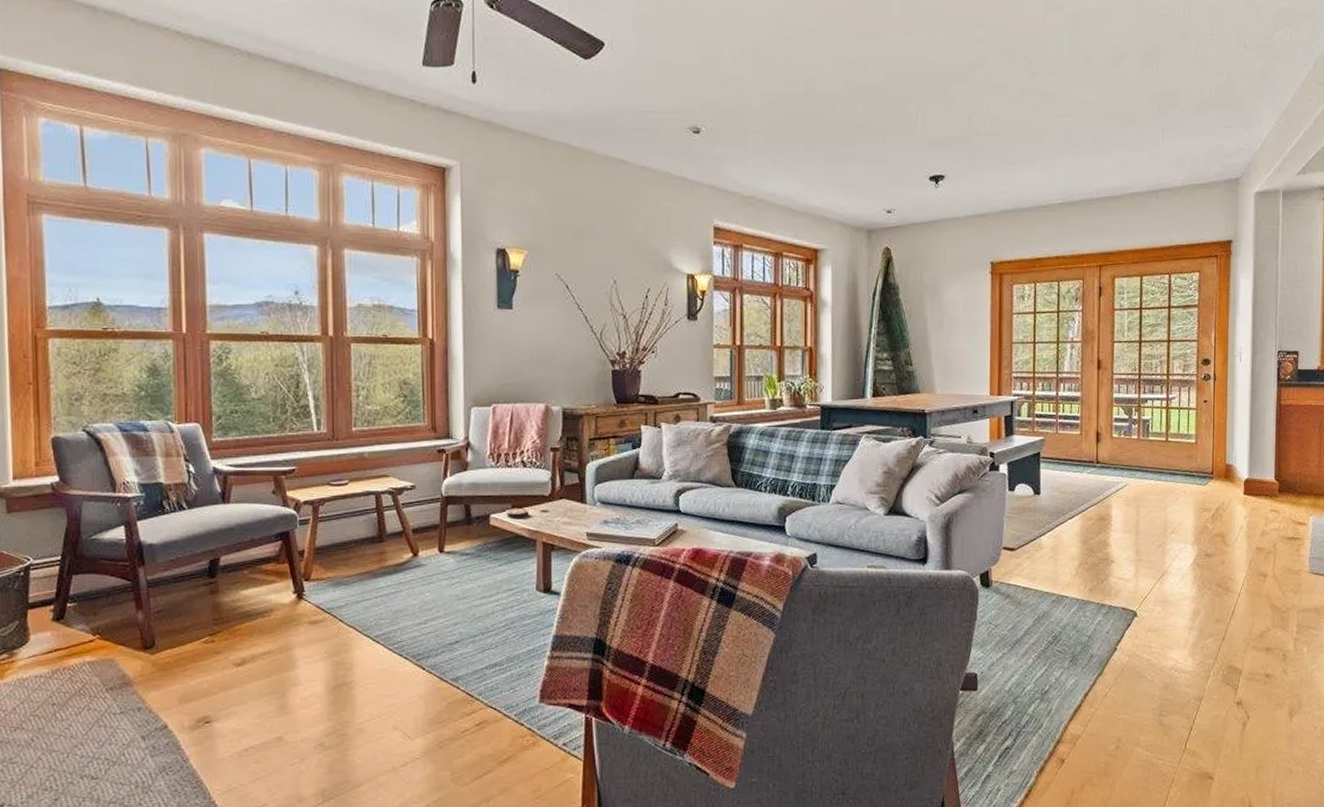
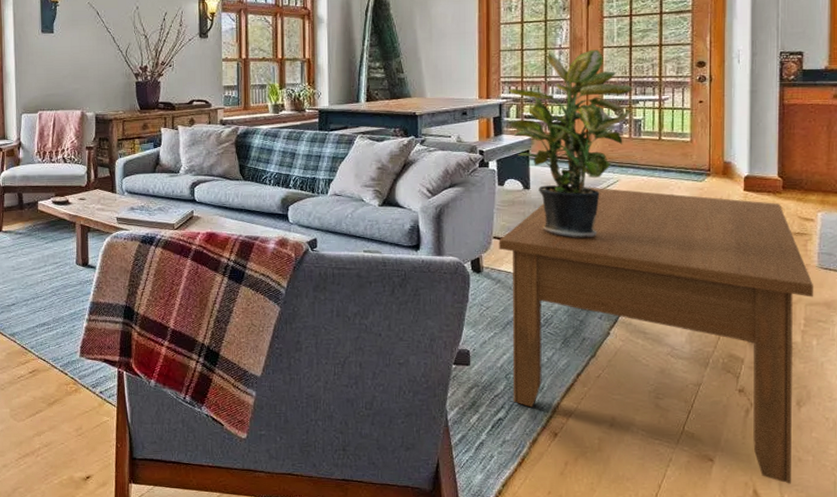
coffee table: none [1008,491,1306,797] -> present [498,187,814,484]
potted plant: none [1020,344,1143,548] -> present [508,49,634,238]

